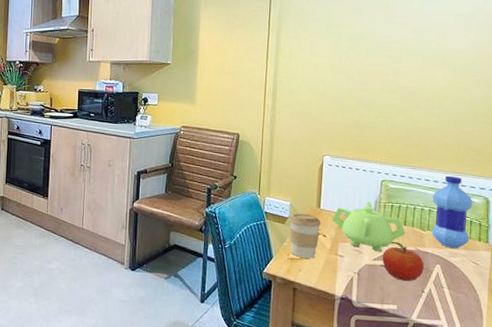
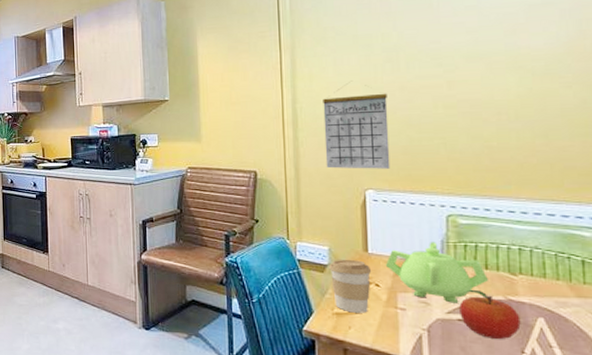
calendar: none [295,63,348,139] -> present [323,82,391,169]
water bottle: present [432,175,473,249] -> none [522,204,584,297]

